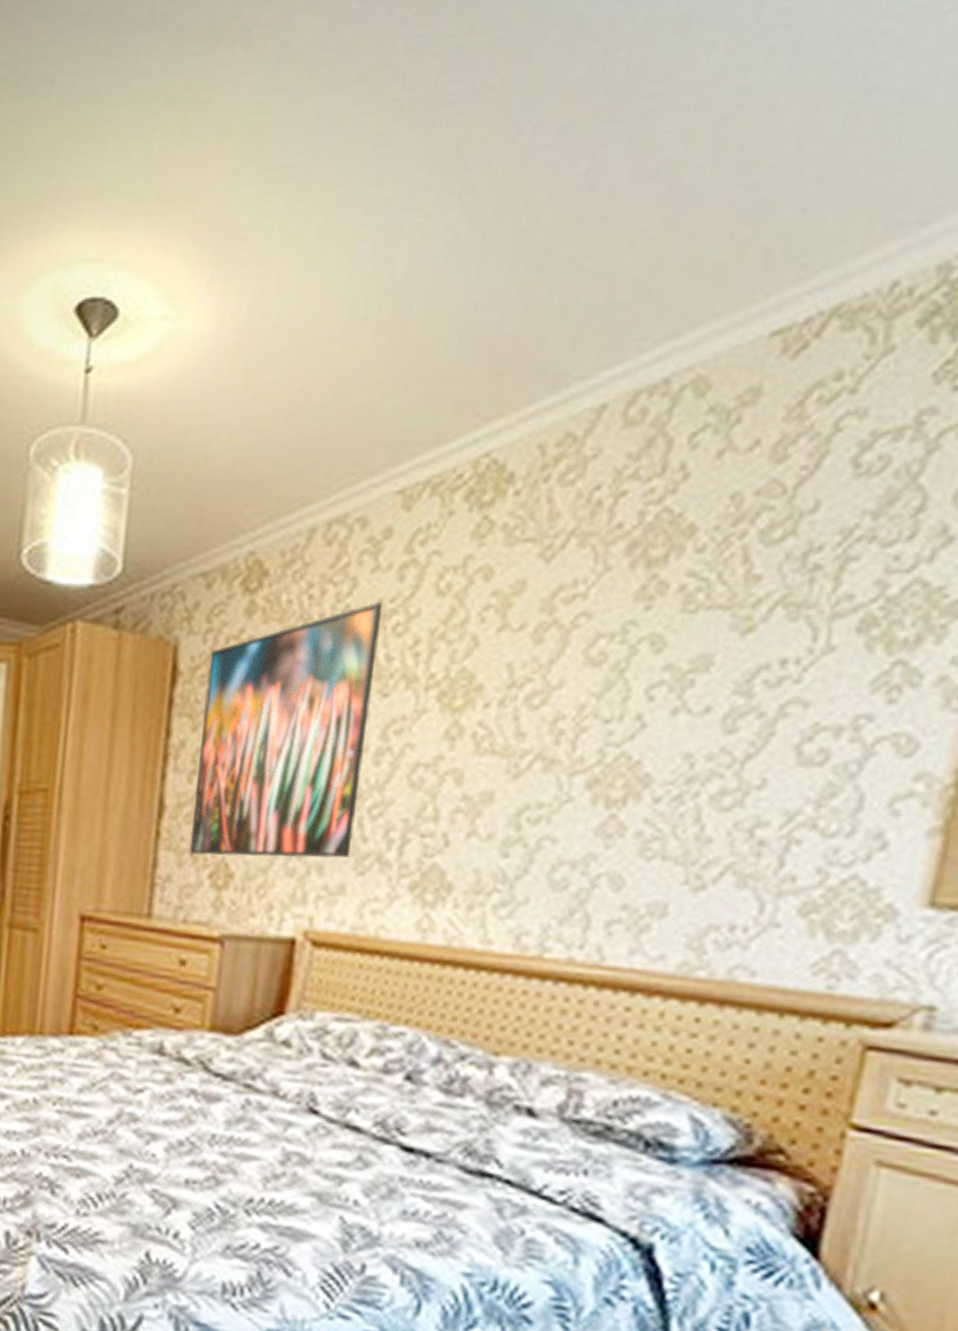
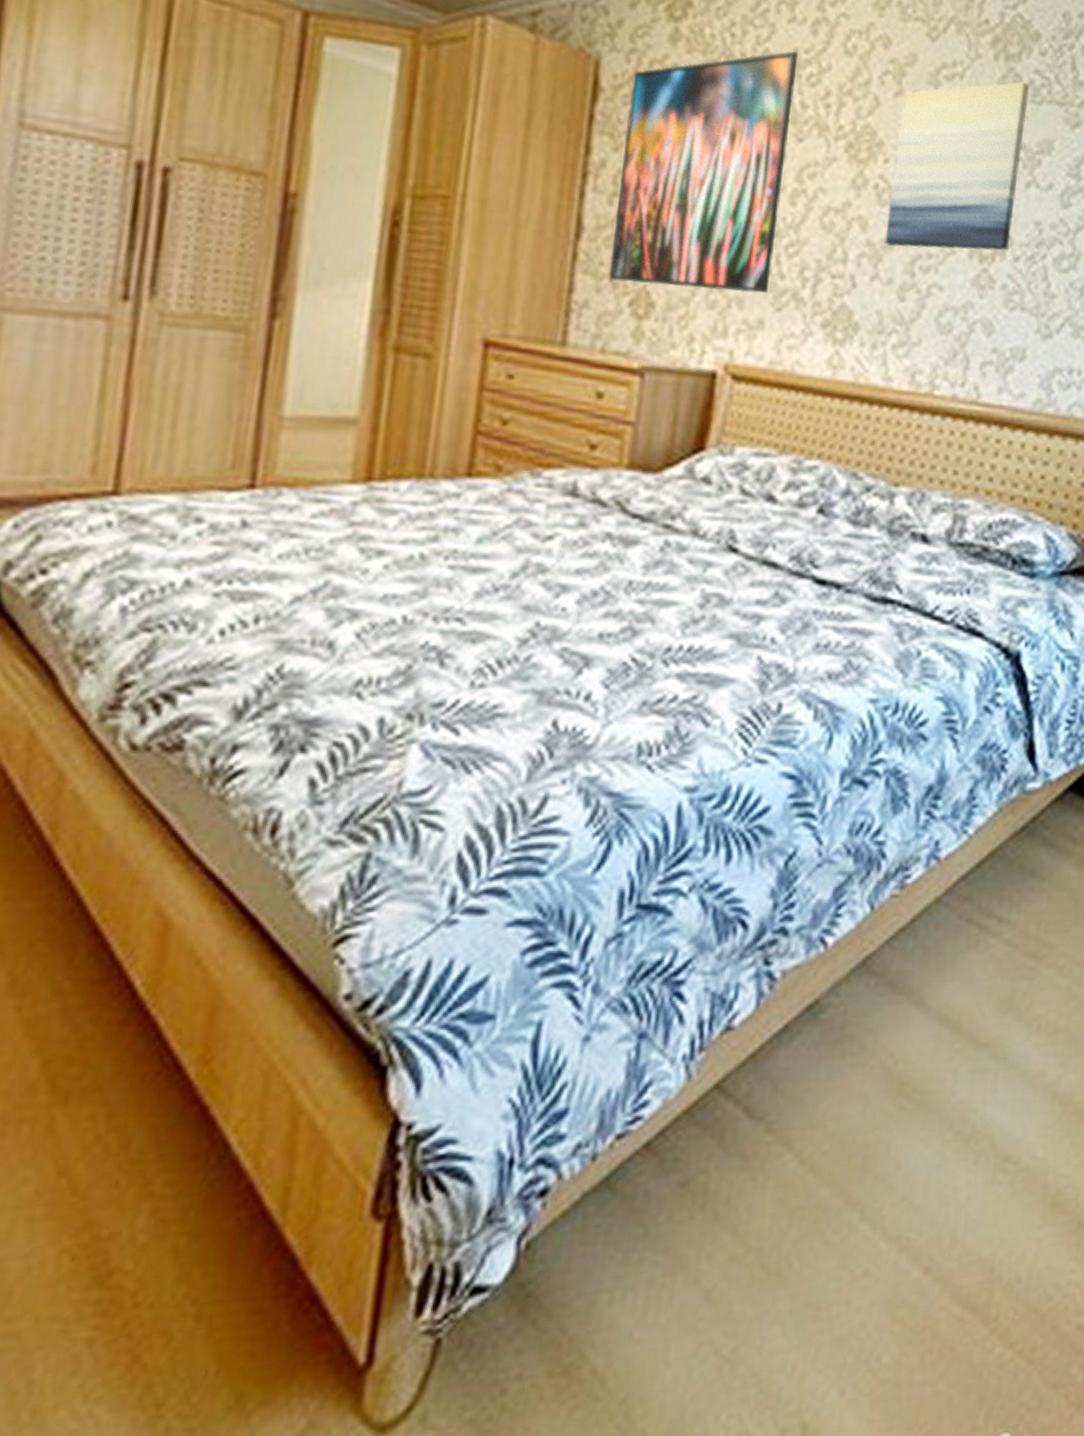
wall art: none [484,589,680,799] -> present [885,81,1030,251]

